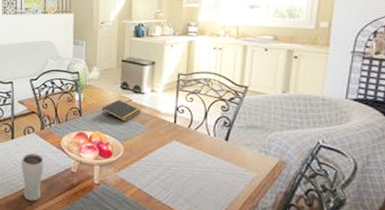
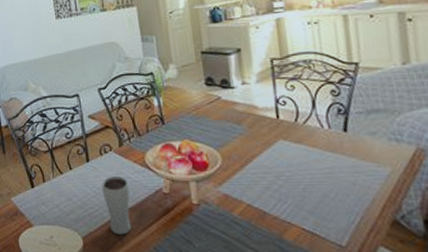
notepad: present [101,100,141,122] -> none [187,99,235,124]

